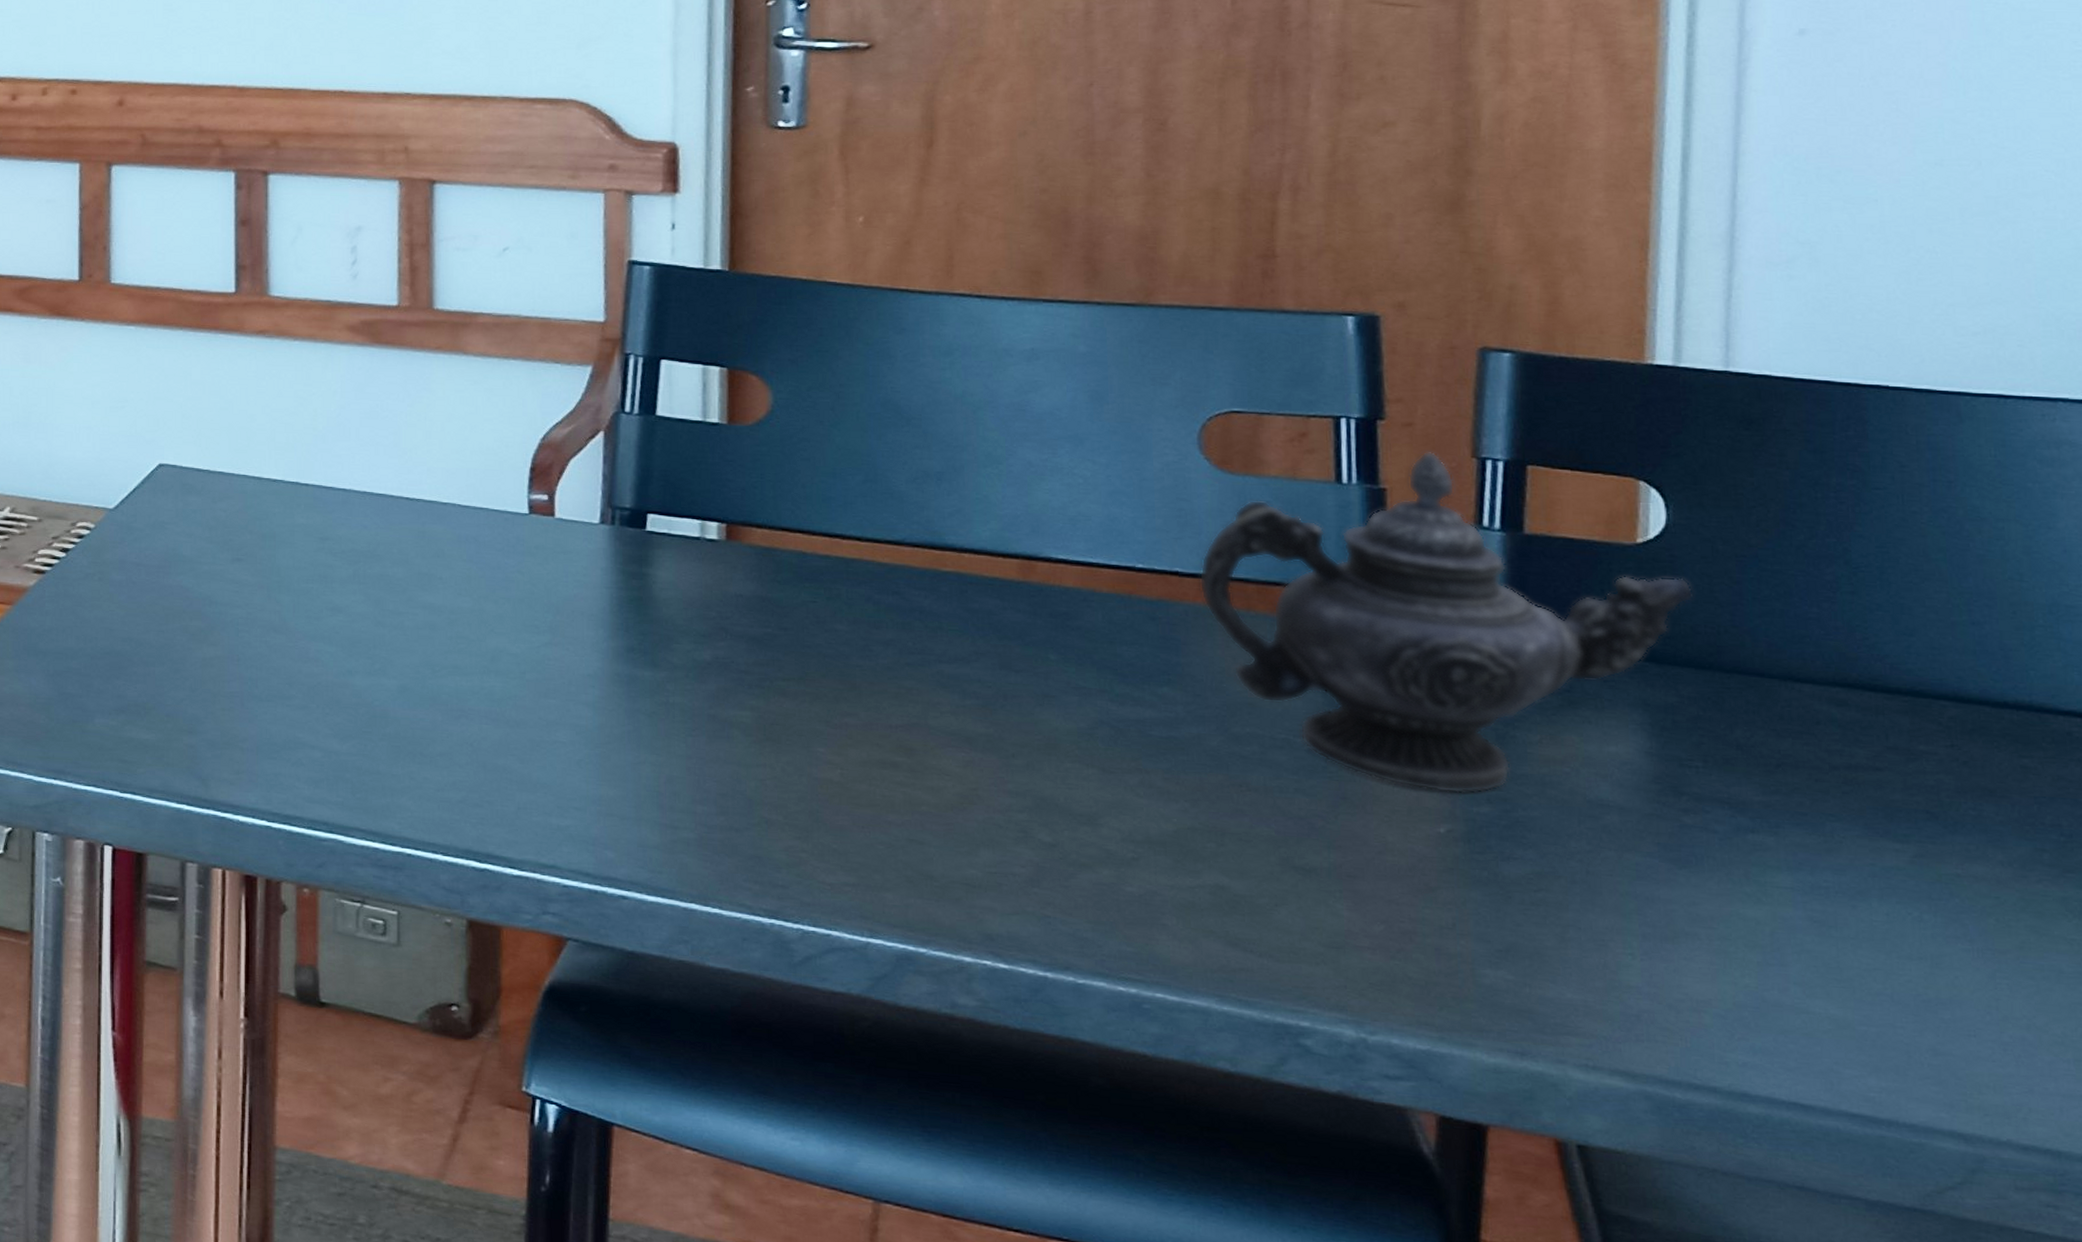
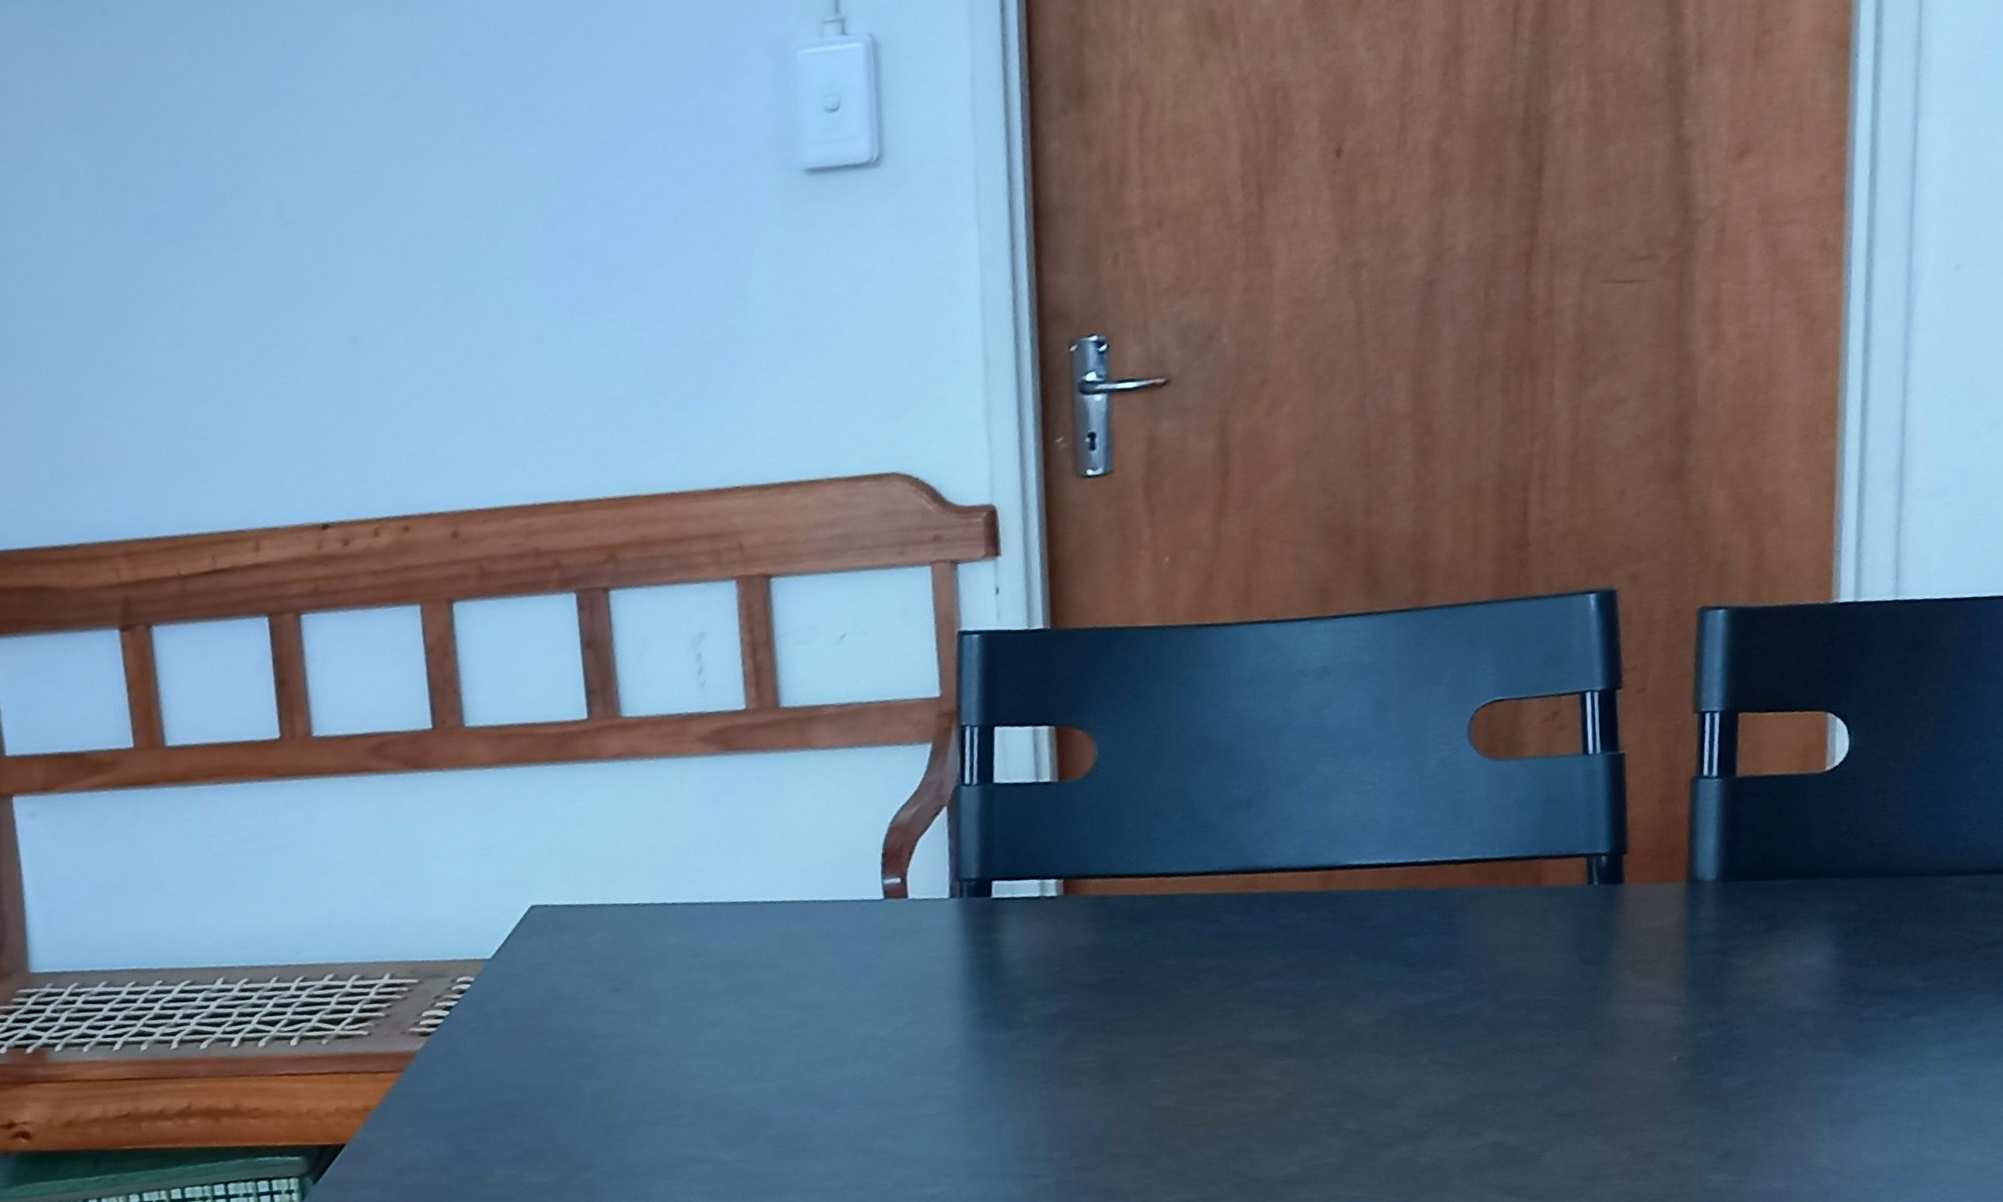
teapot: present [1199,451,1694,794] -> none [1472,712,1871,1026]

